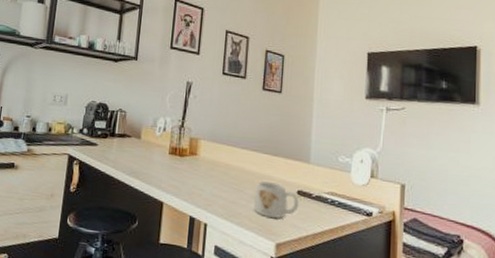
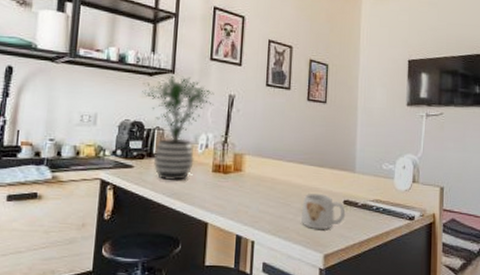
potted plant: none [107,62,173,160] -> present [142,75,214,181]

